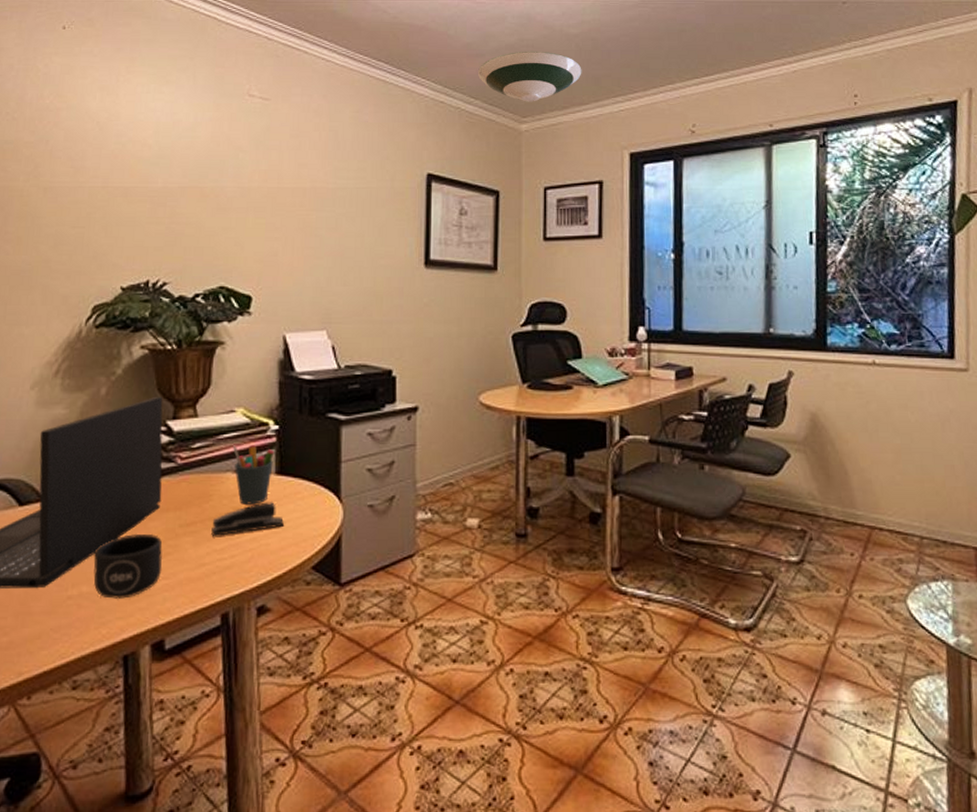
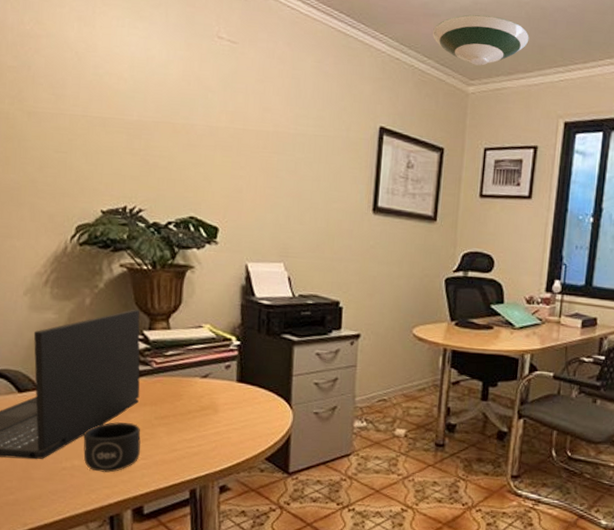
stapler: present [211,502,285,536] -> none [182,404,244,429]
pen holder: present [233,445,275,505] -> none [201,355,236,405]

